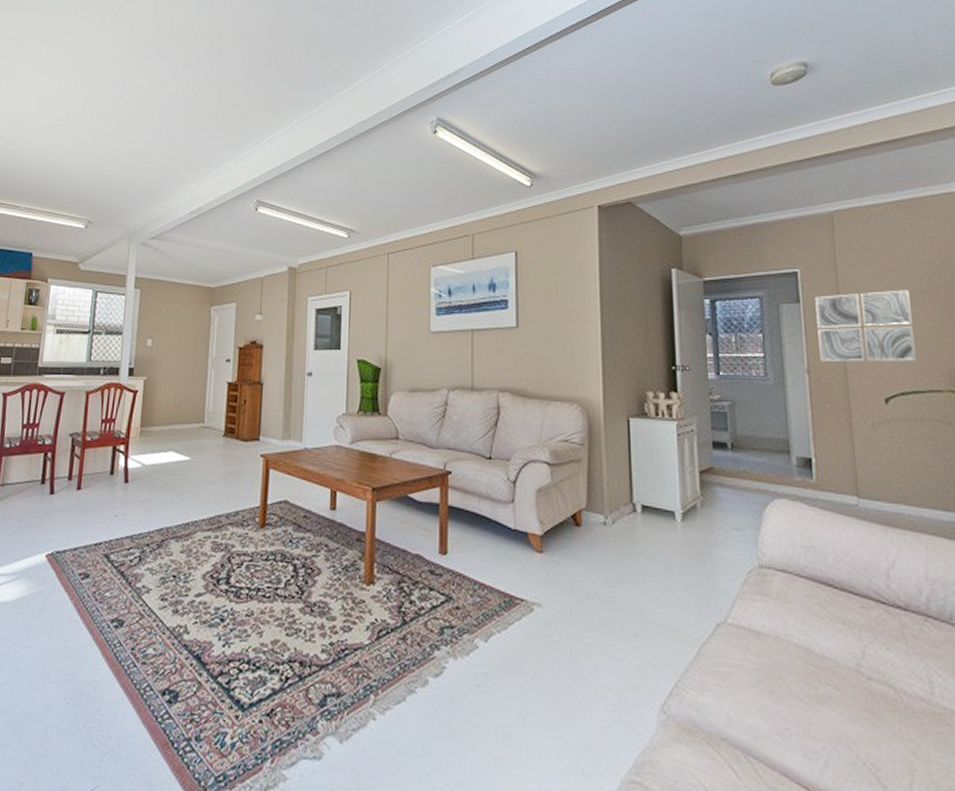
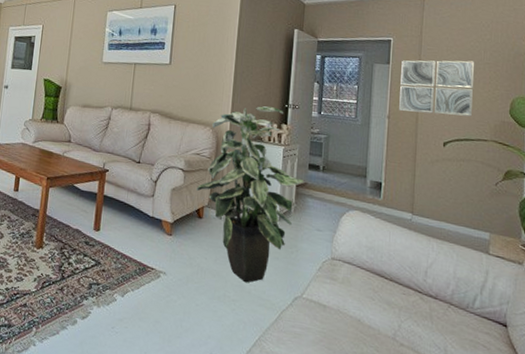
indoor plant: none [569,371,708,609] -> present [196,106,304,283]

